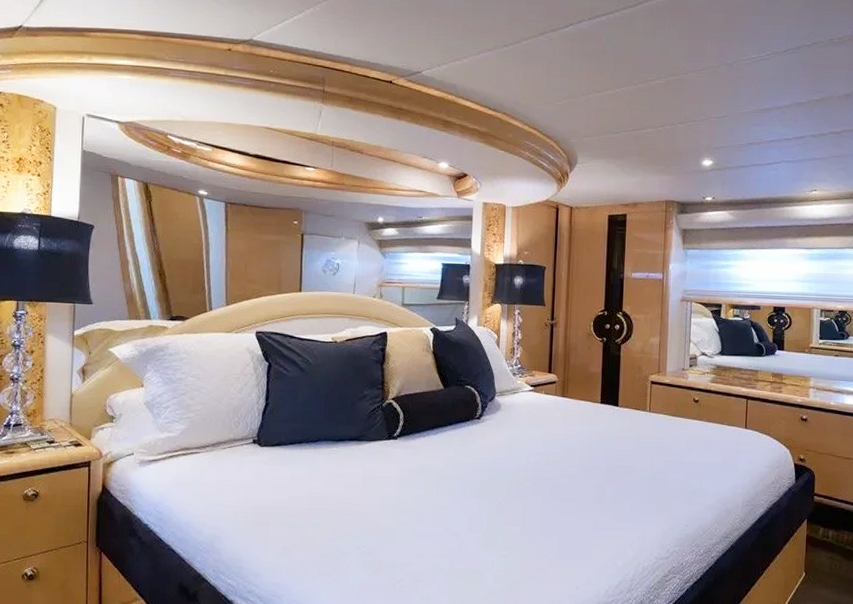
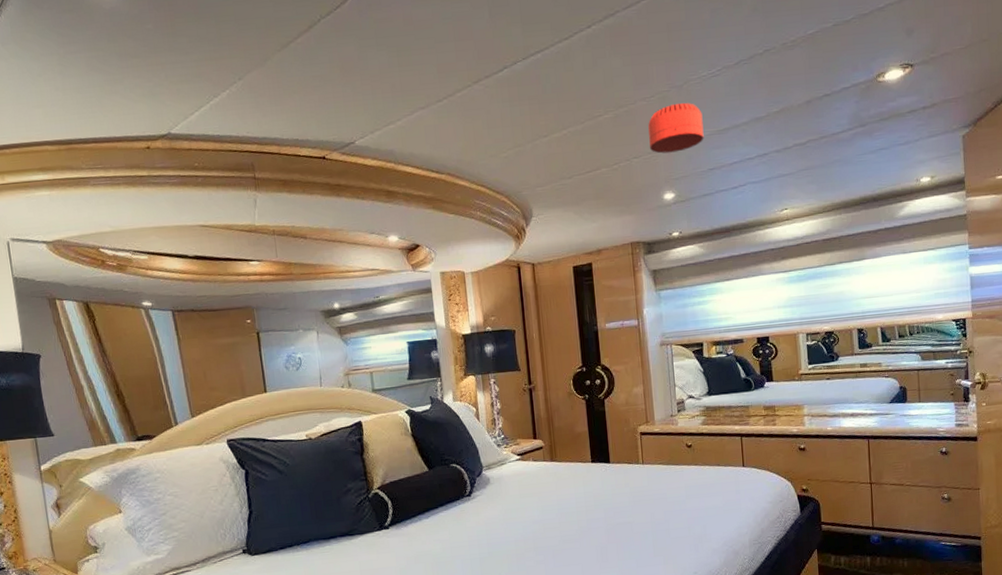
smoke detector: none [695,79,748,124] -> present [648,102,704,154]

